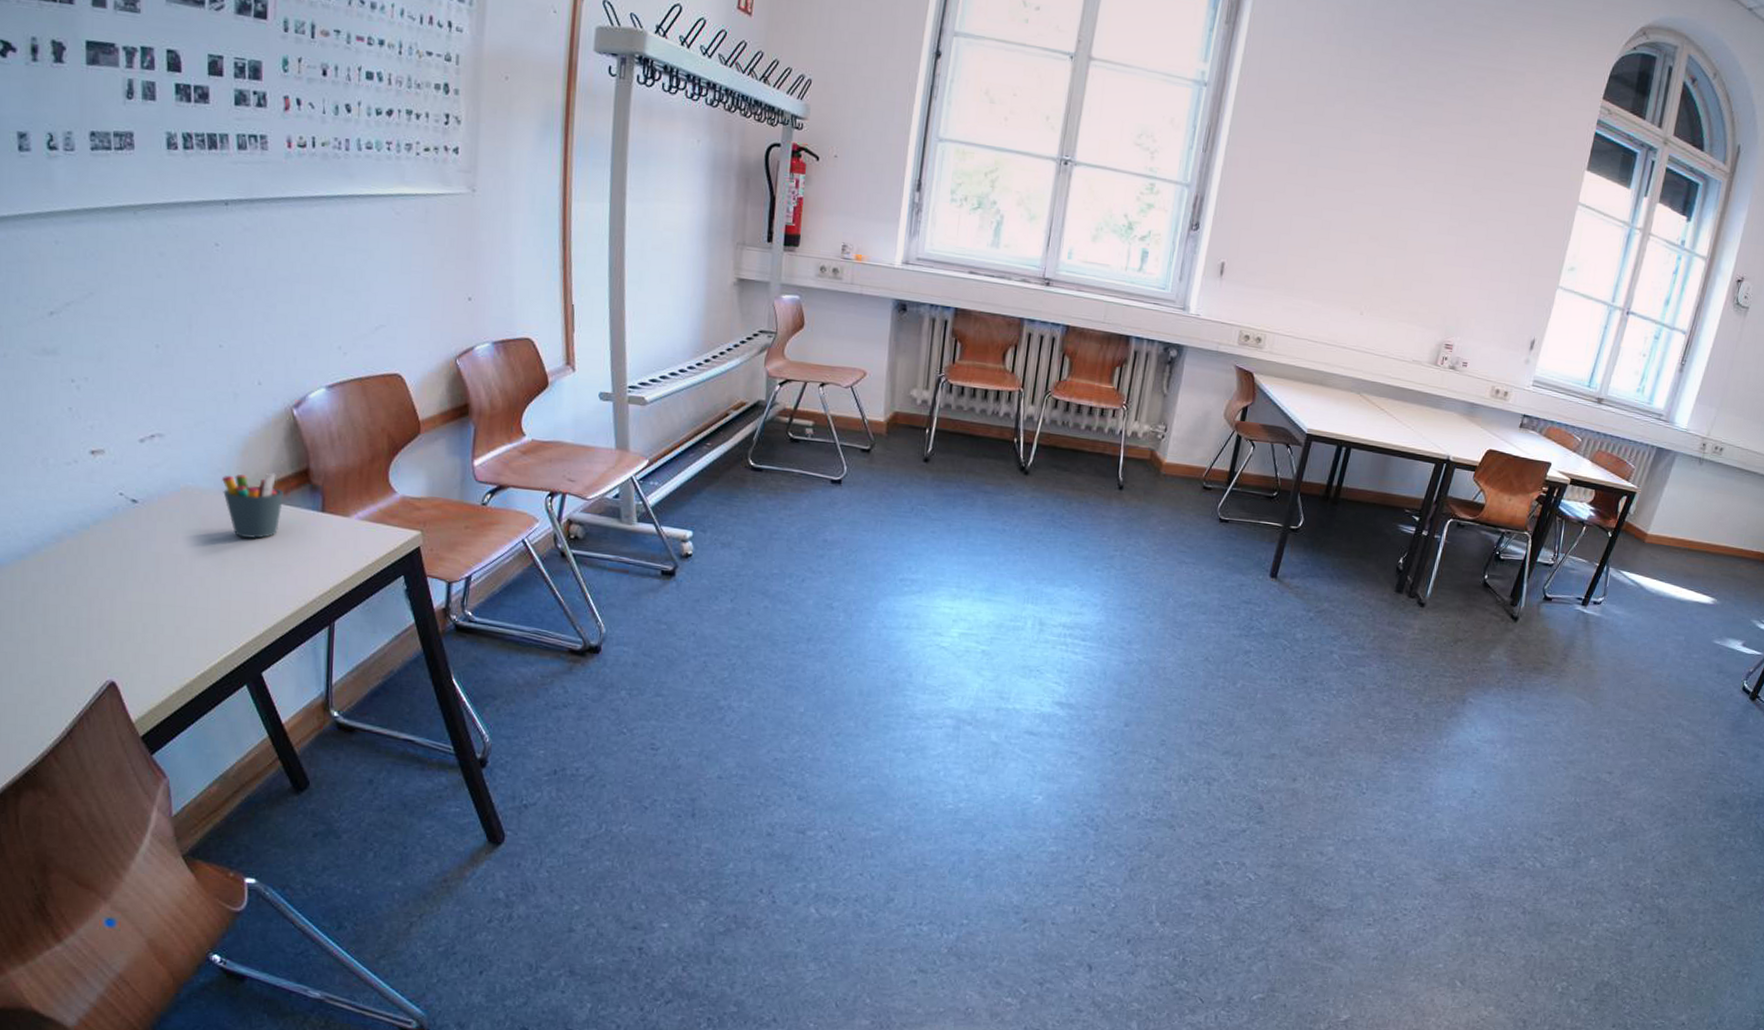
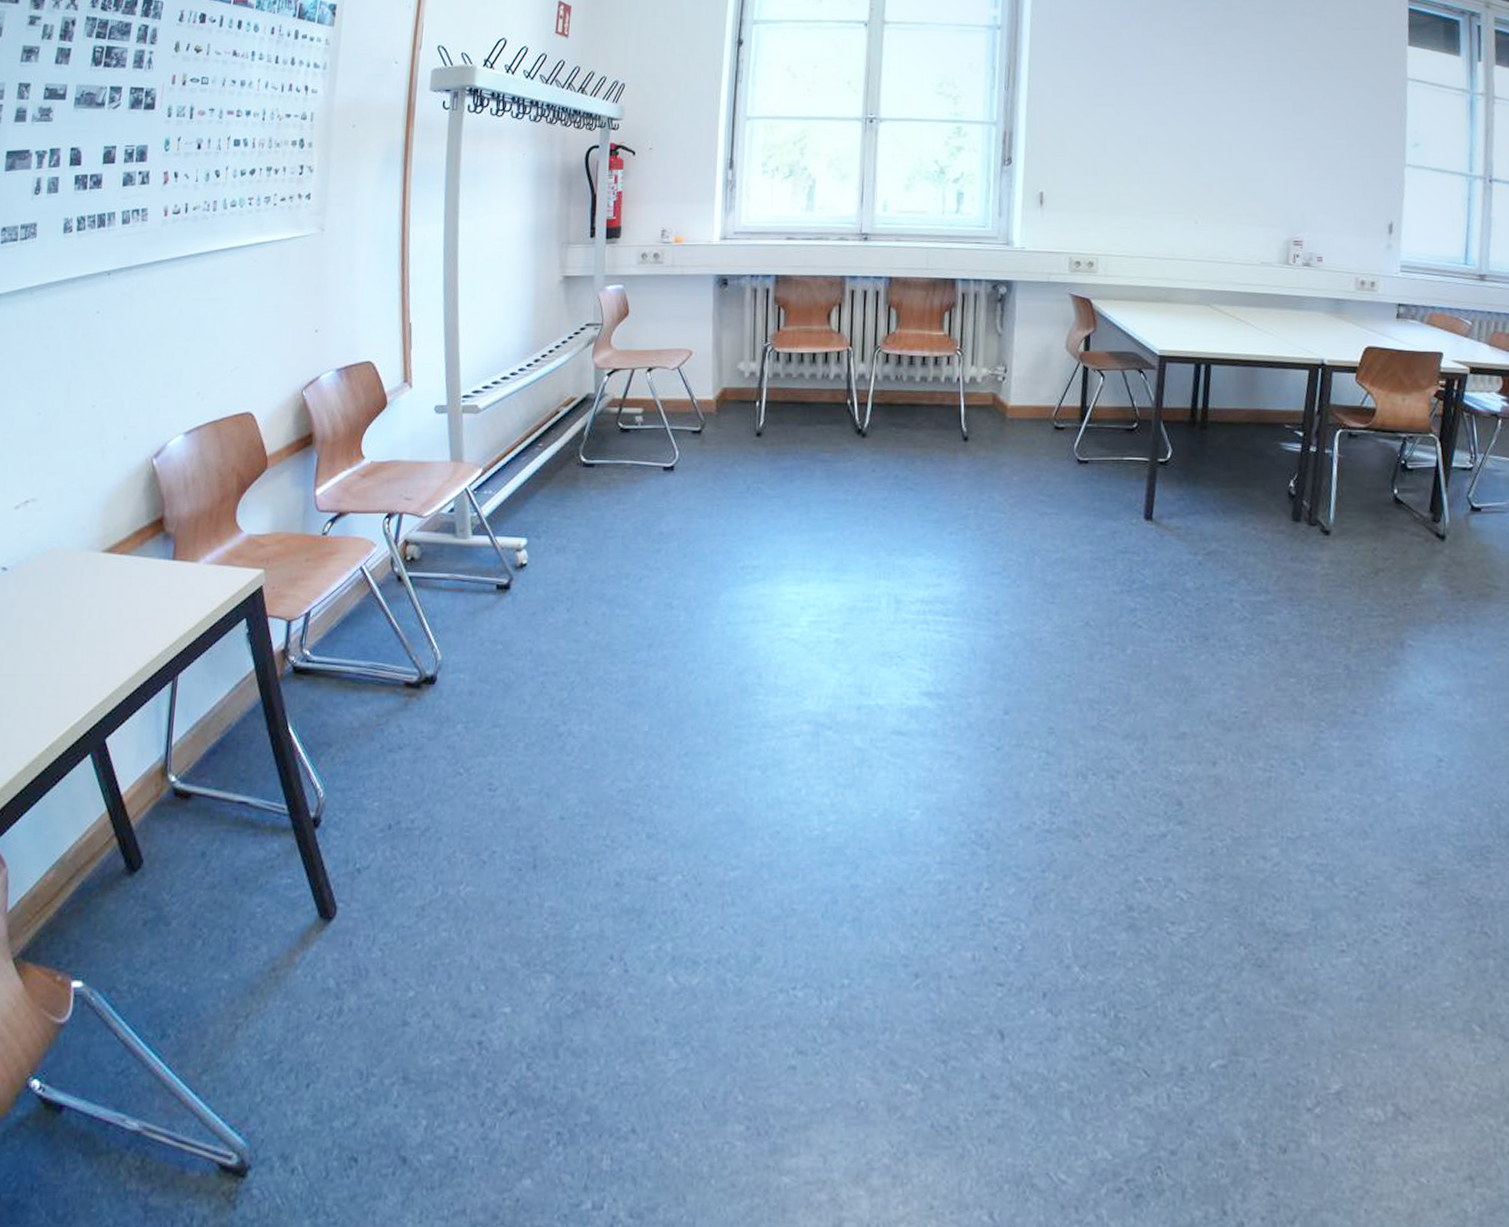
pen holder: present [222,473,284,539] -> none [84,525,139,596]

